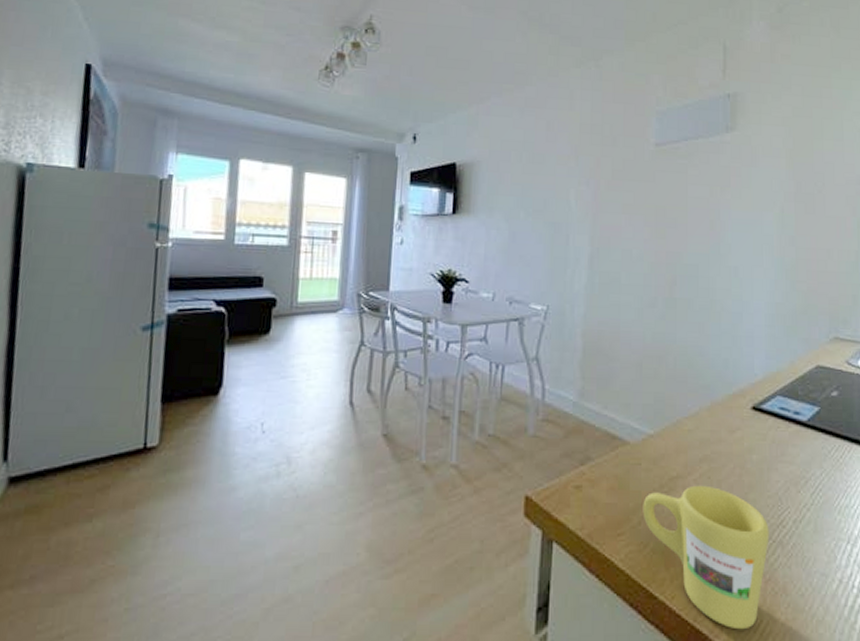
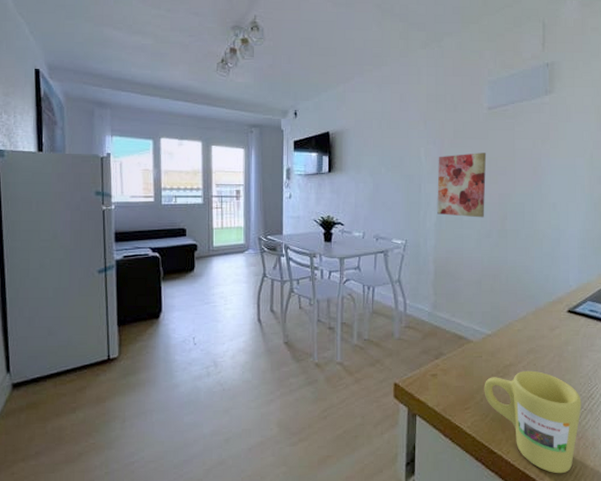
wall art: none [589,199,652,282] -> present [437,153,487,218]

